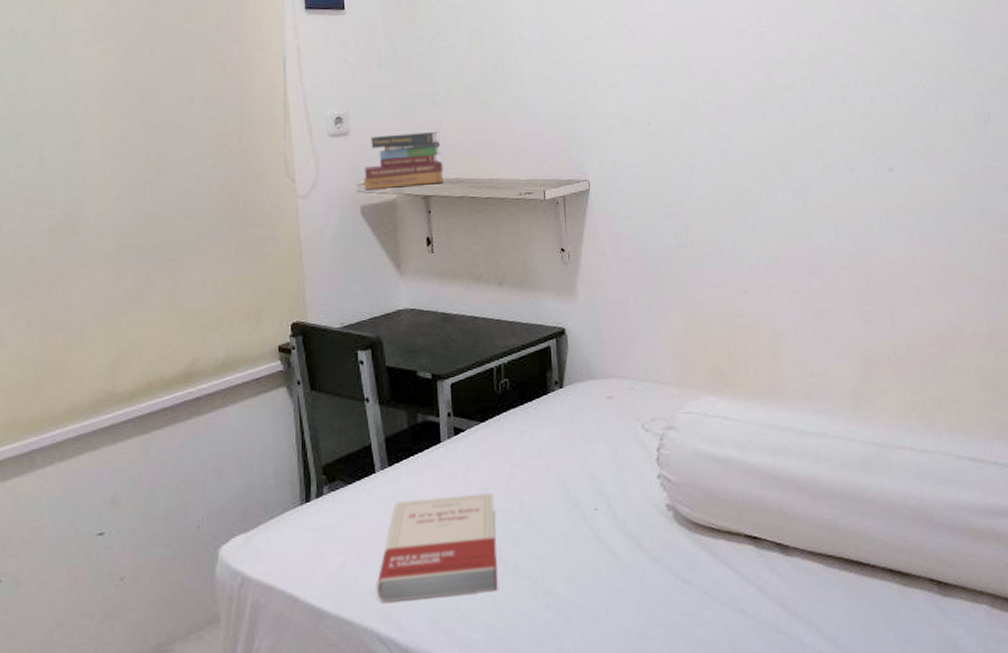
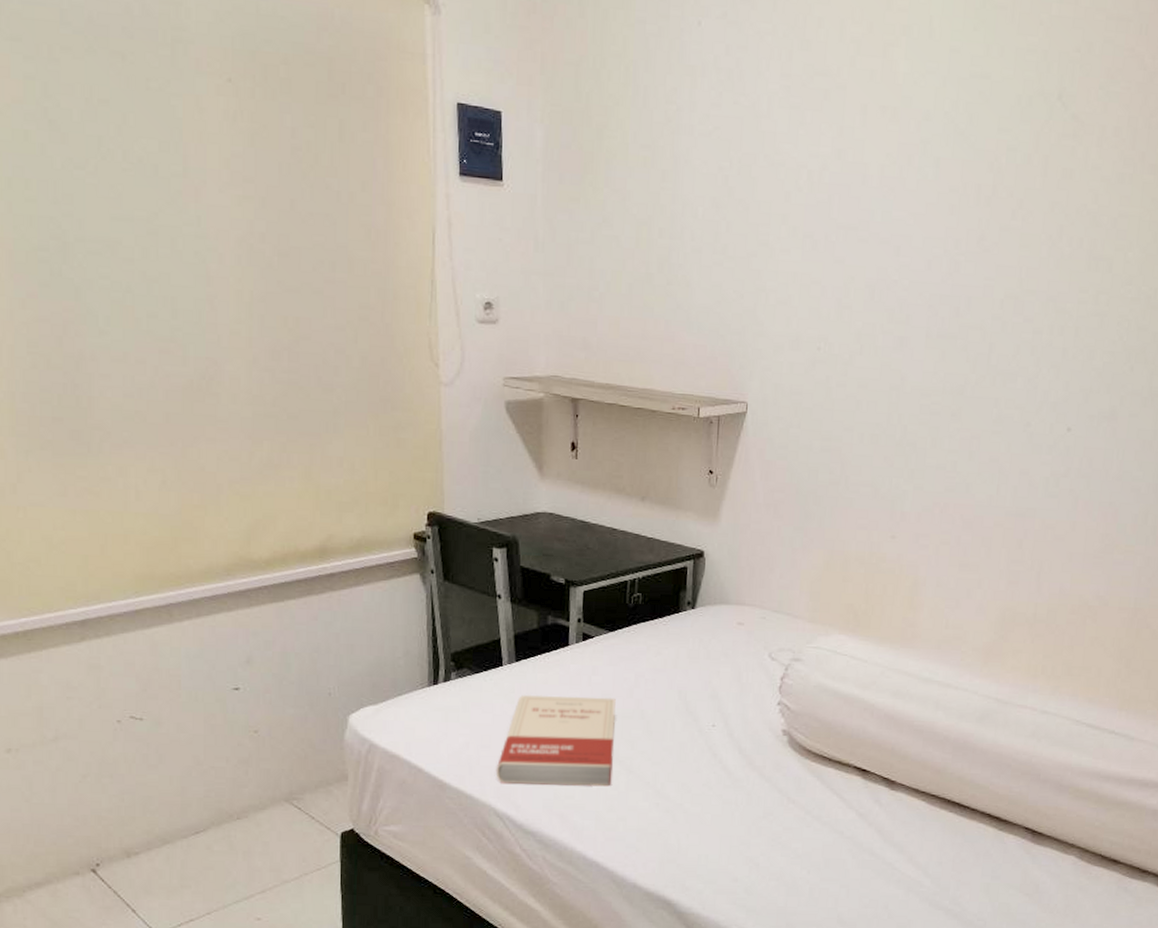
books: present [364,131,444,191] -> none [510,328,595,388]

